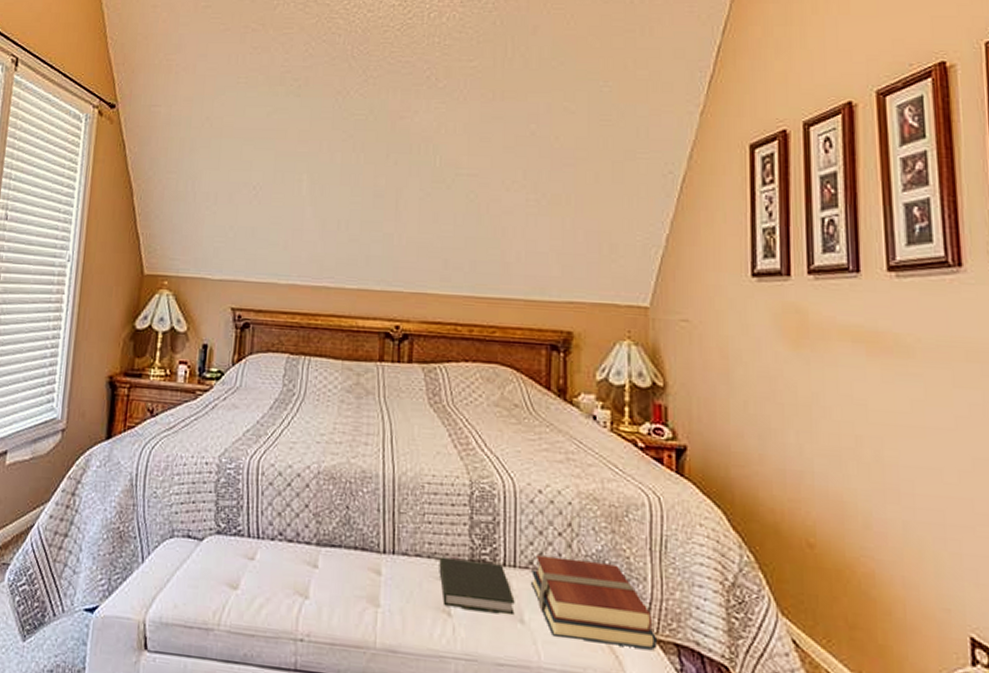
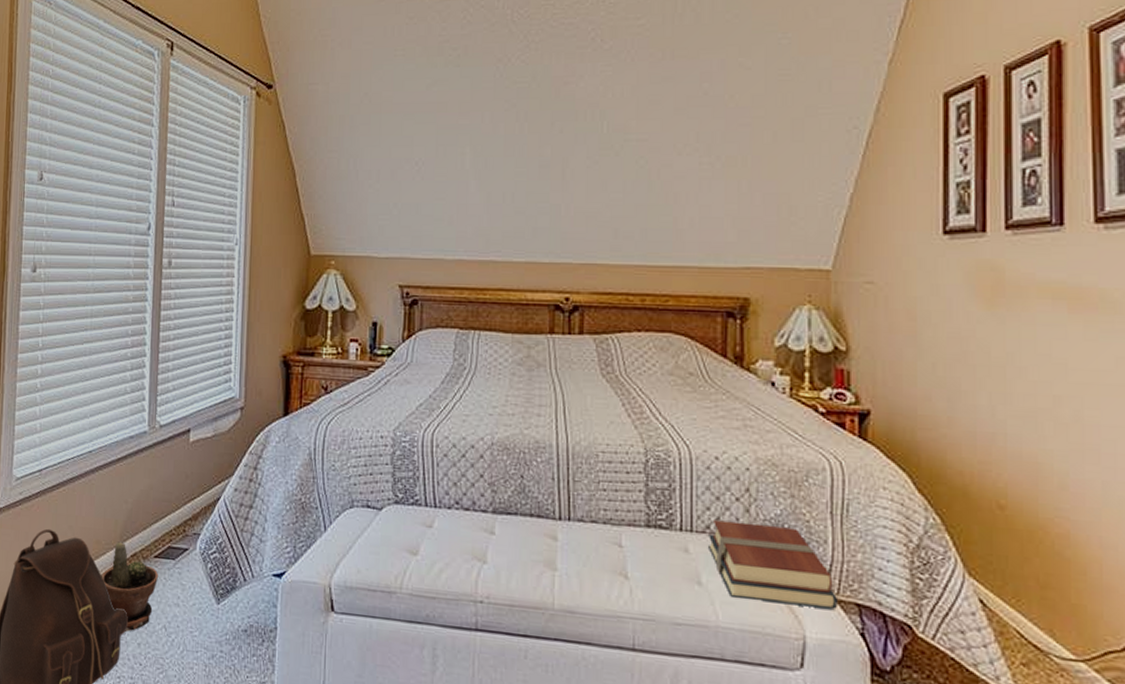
book: present [439,558,515,616] -> none [615,524,692,578]

